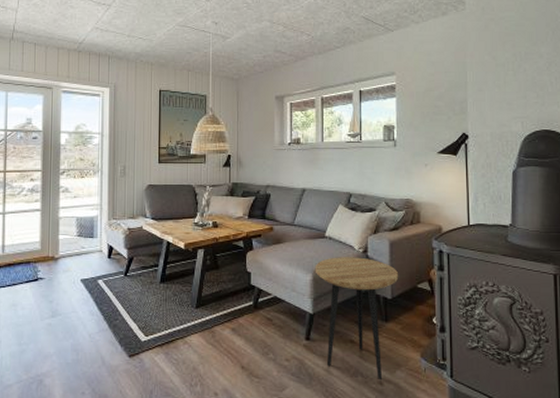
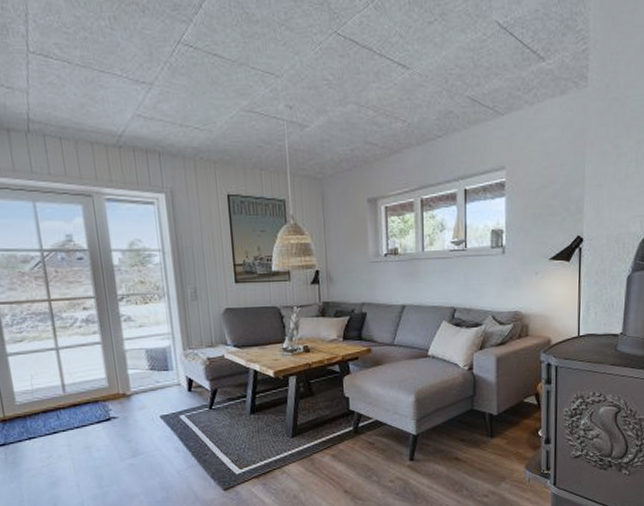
side table: present [315,257,399,381] -> none [417,375,505,493]

